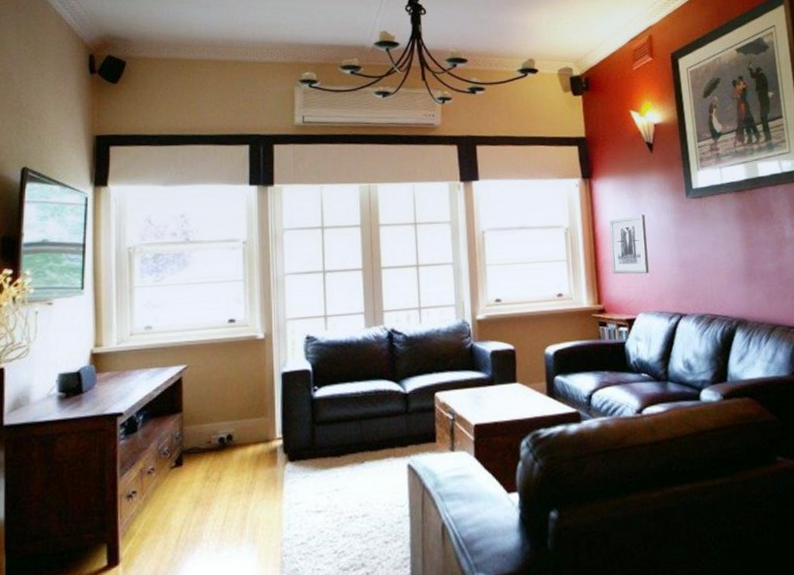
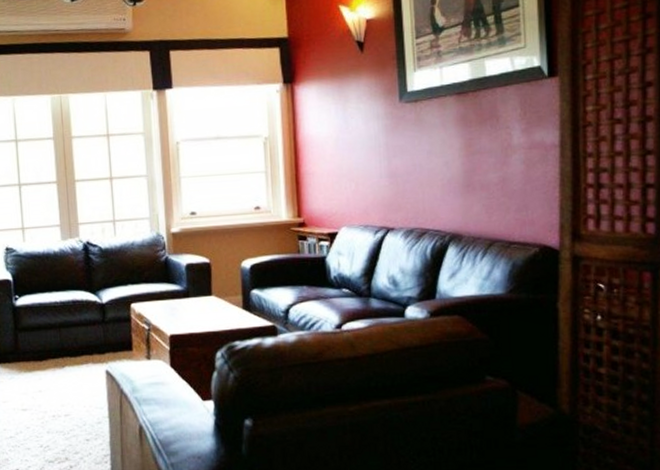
wall art: present [609,214,649,275] -> none [312,121,354,186]

